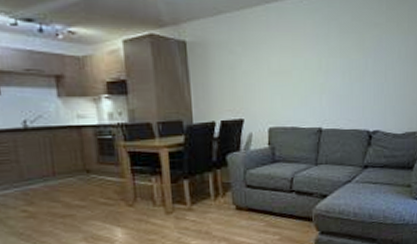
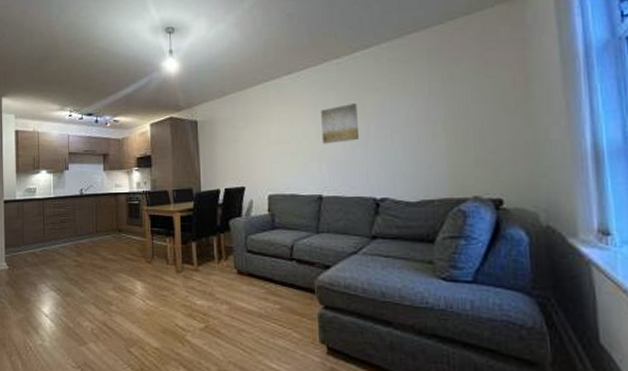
wall art: none [323,37,358,77] -> present [321,103,360,144]

